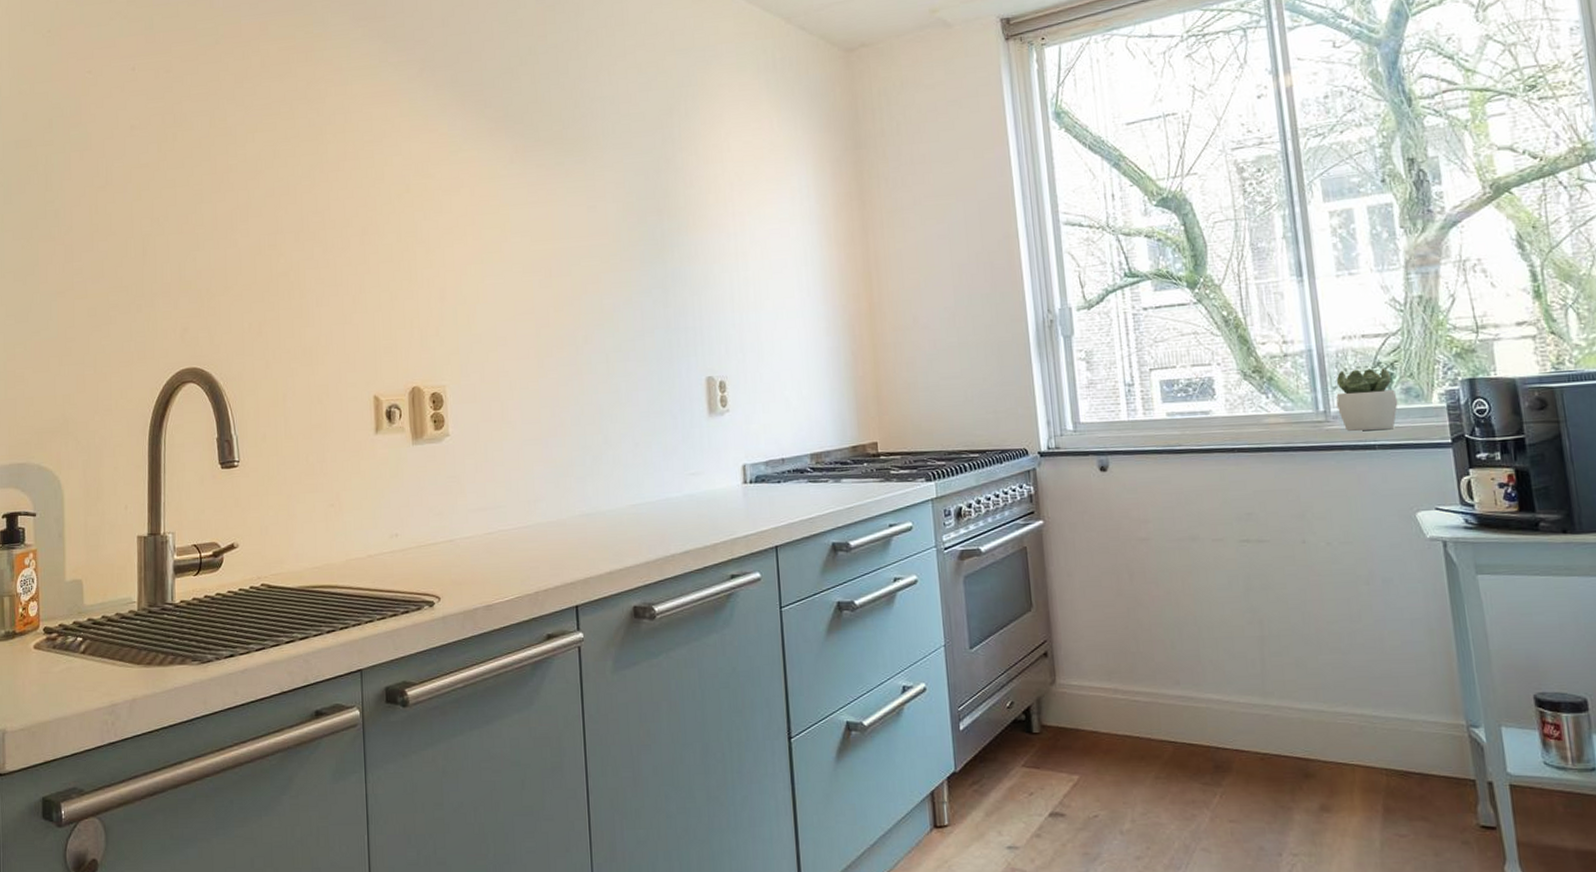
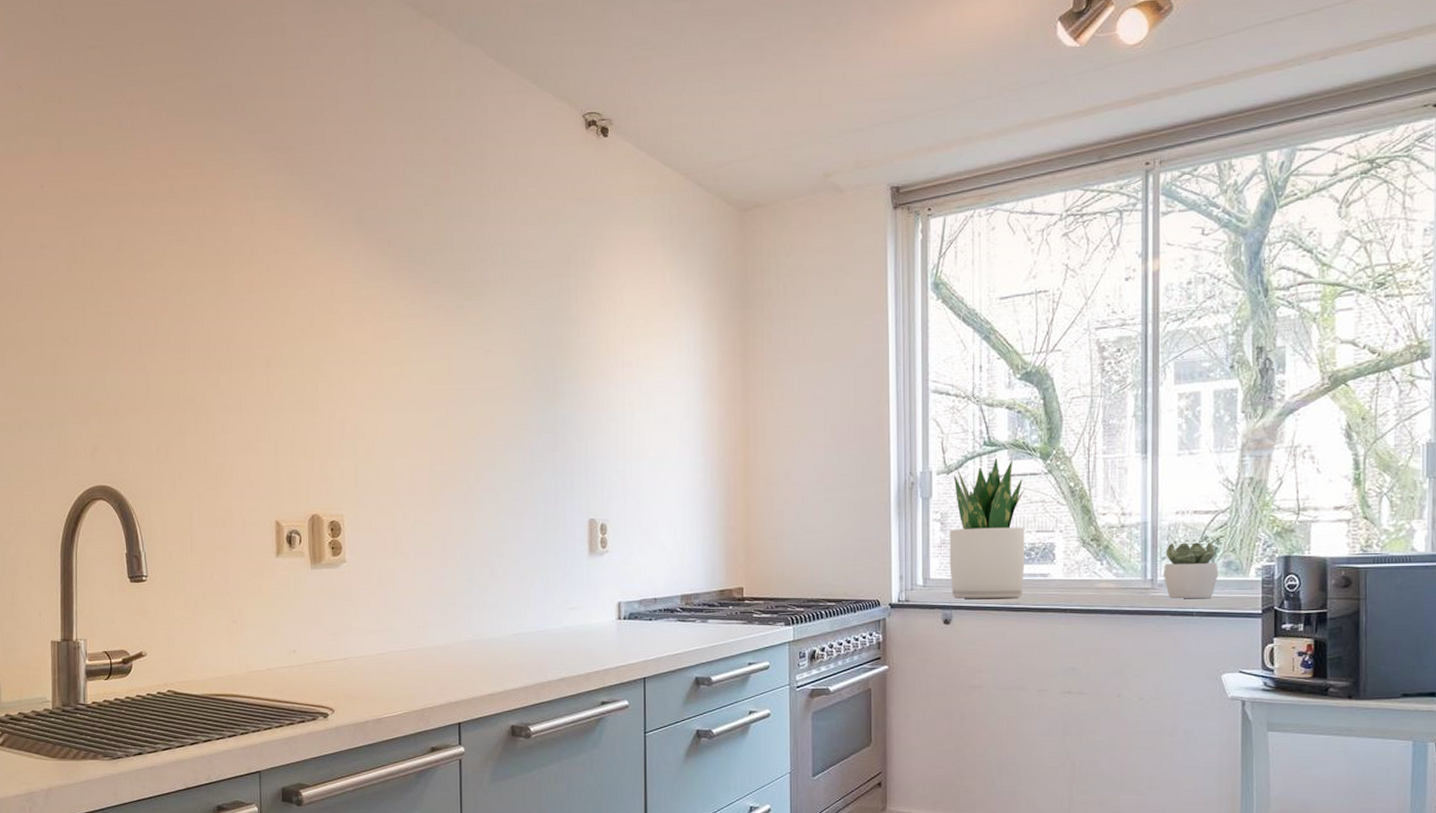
planter: none [1095,290,1184,443] -> present [949,459,1025,599]

